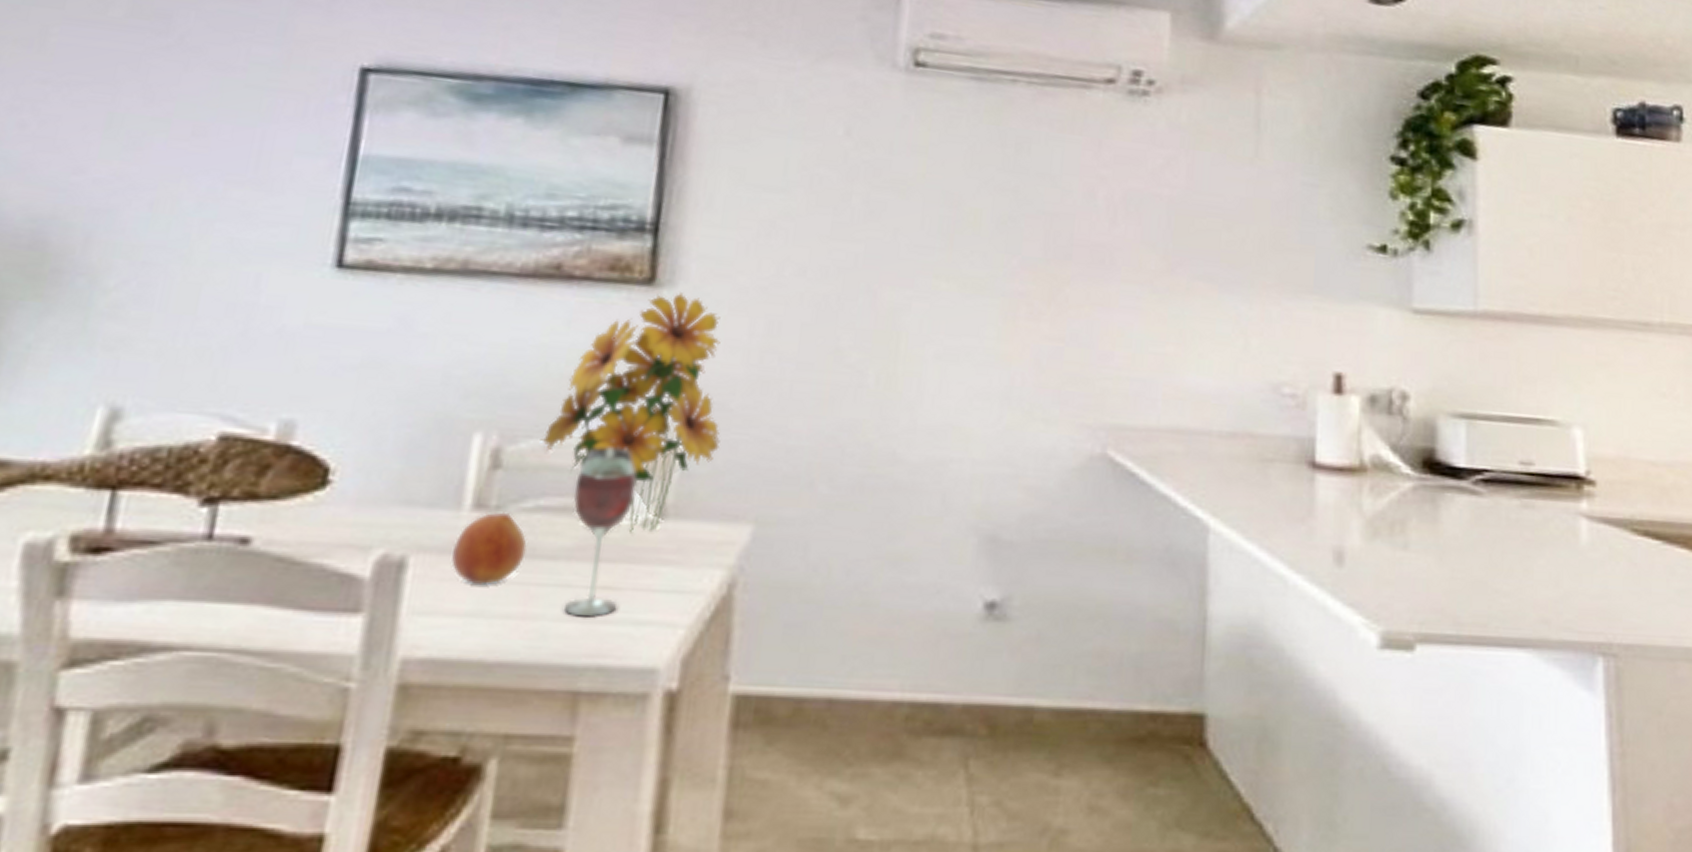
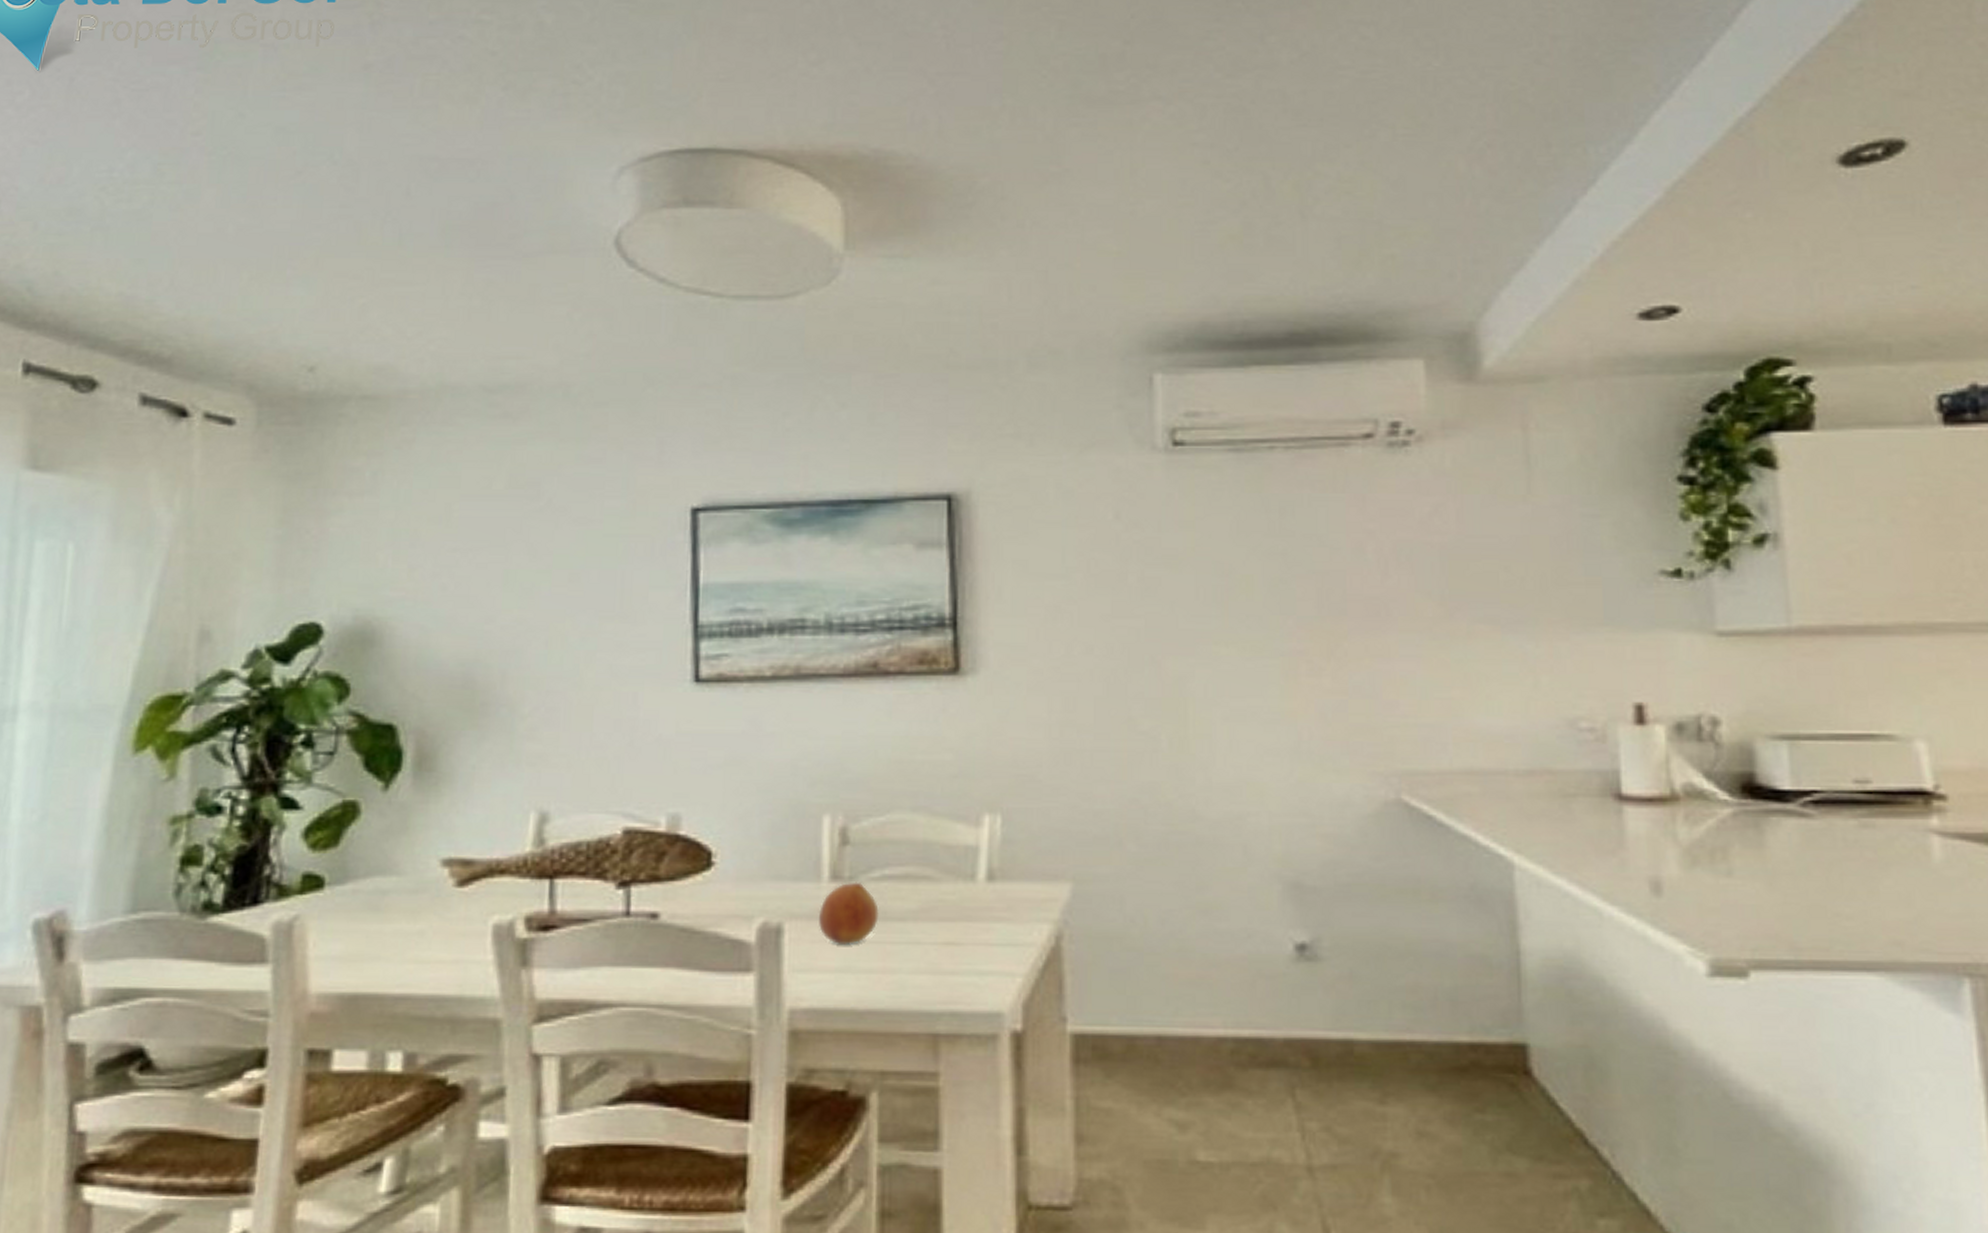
flower bouquet: present [541,291,721,533] -> none [880,677,1034,895]
wineglass: present [565,447,637,618] -> none [912,821,965,970]

